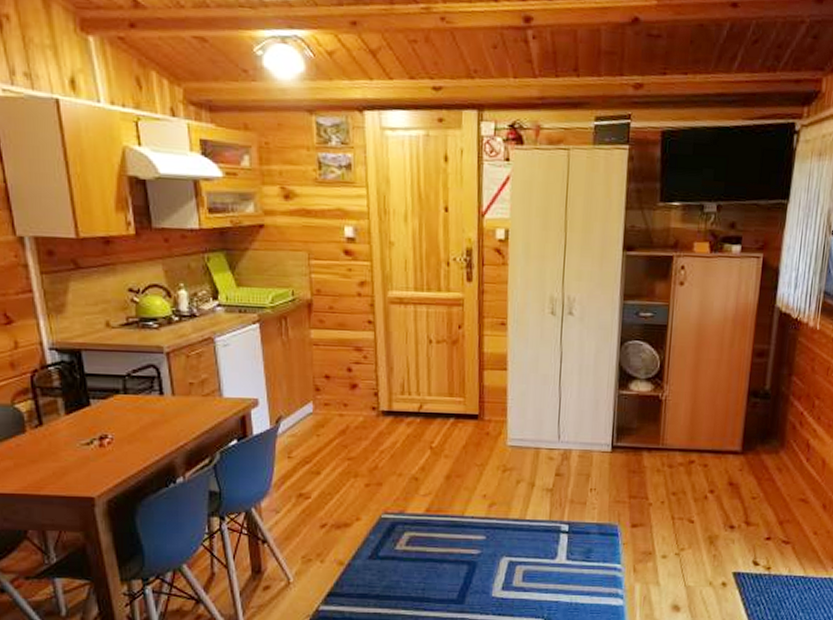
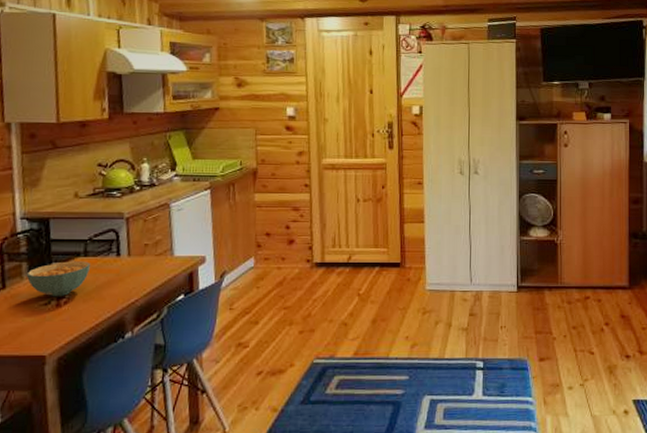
cereal bowl: none [64,398,131,437] -> present [27,261,90,297]

